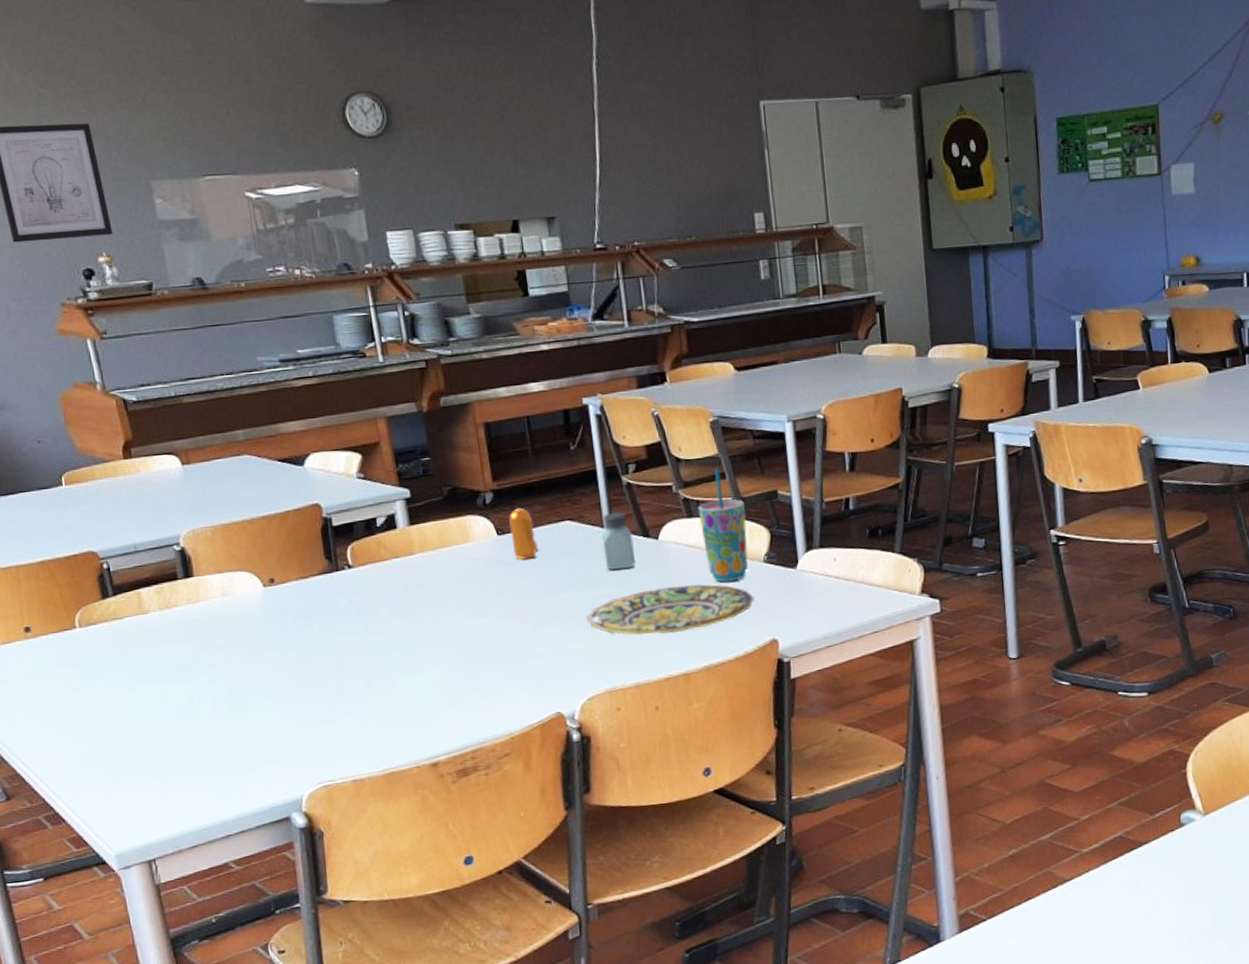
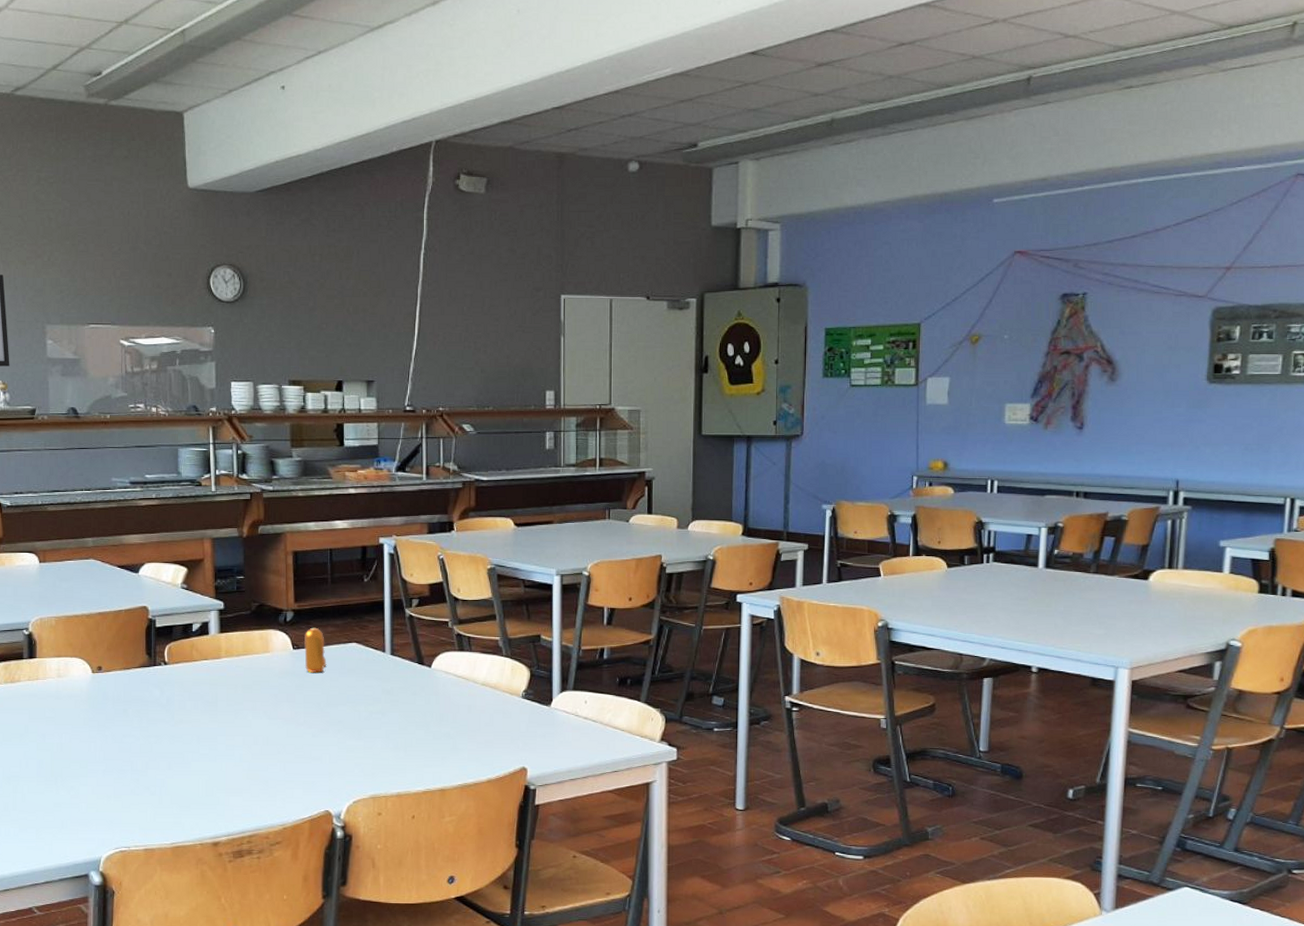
plate: present [586,583,754,635] -> none [361,710,510,751]
saltshaker: present [601,512,635,570] -> none [382,640,409,691]
cup: present [698,468,749,582] -> none [469,610,511,712]

